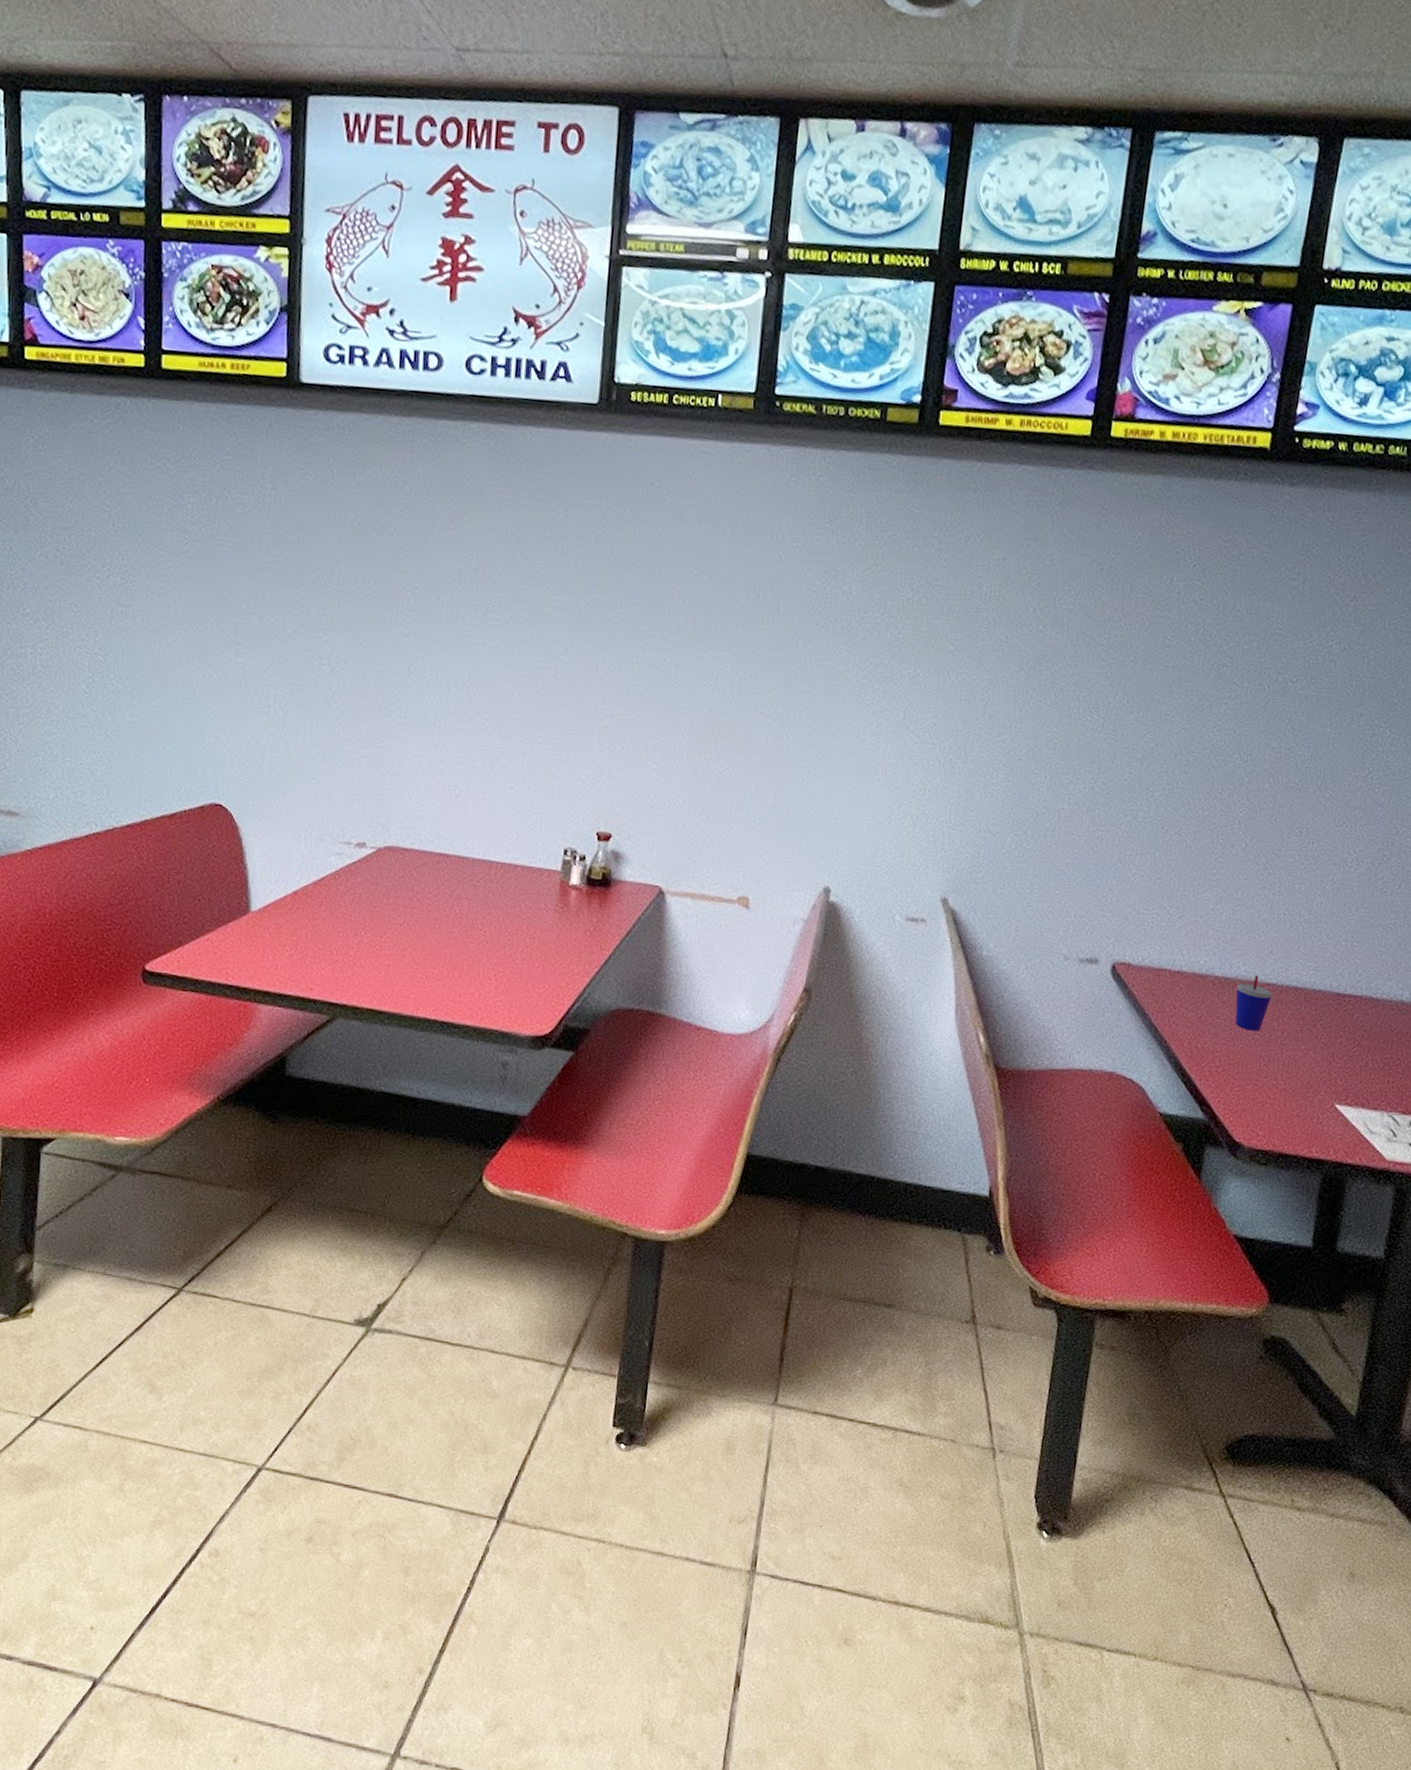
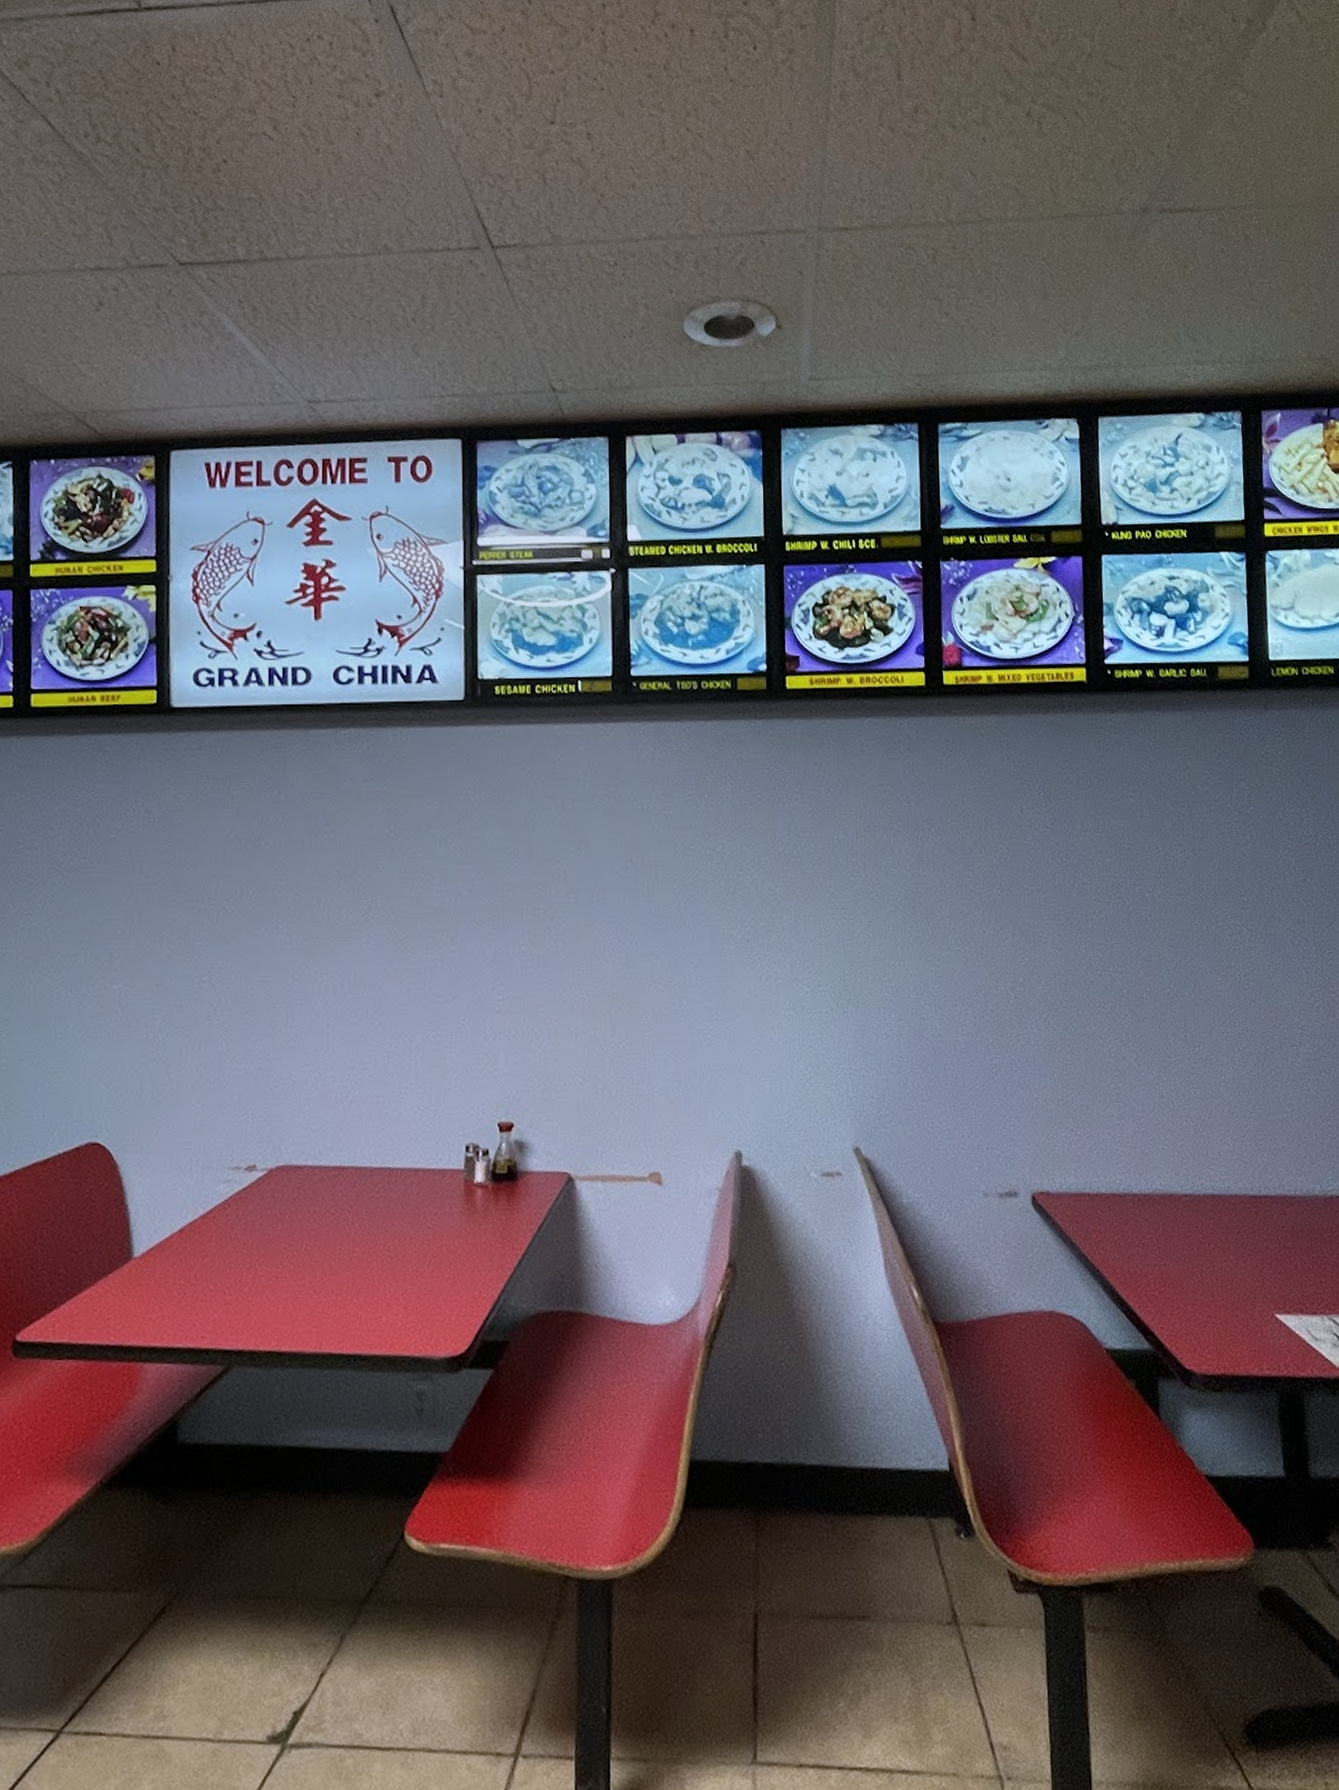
beverage cup: present [1235,975,1272,1031] -> none [1155,1187,1192,1247]

